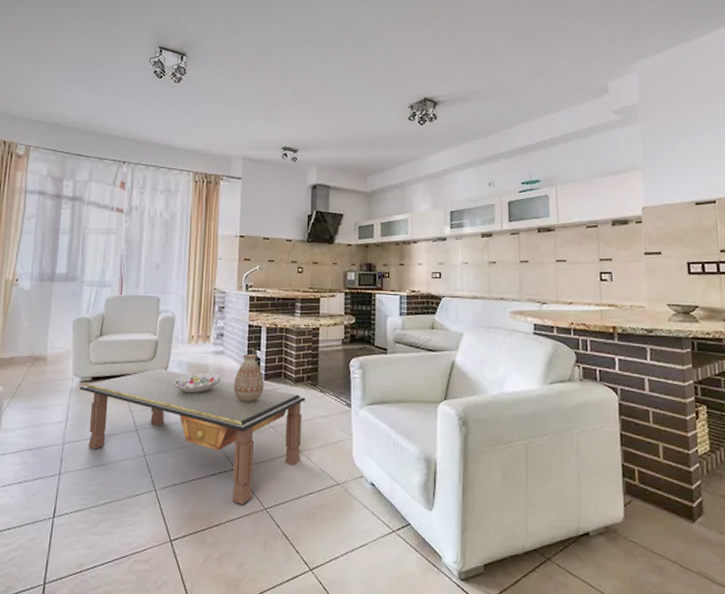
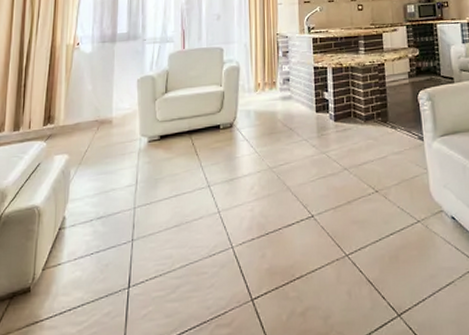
coffee table: present [79,368,305,505] -> none [148,120,378,254]
decorative bowl: present [173,372,222,394] -> none [242,119,291,143]
vase: present [234,354,264,403] -> none [304,96,335,147]

